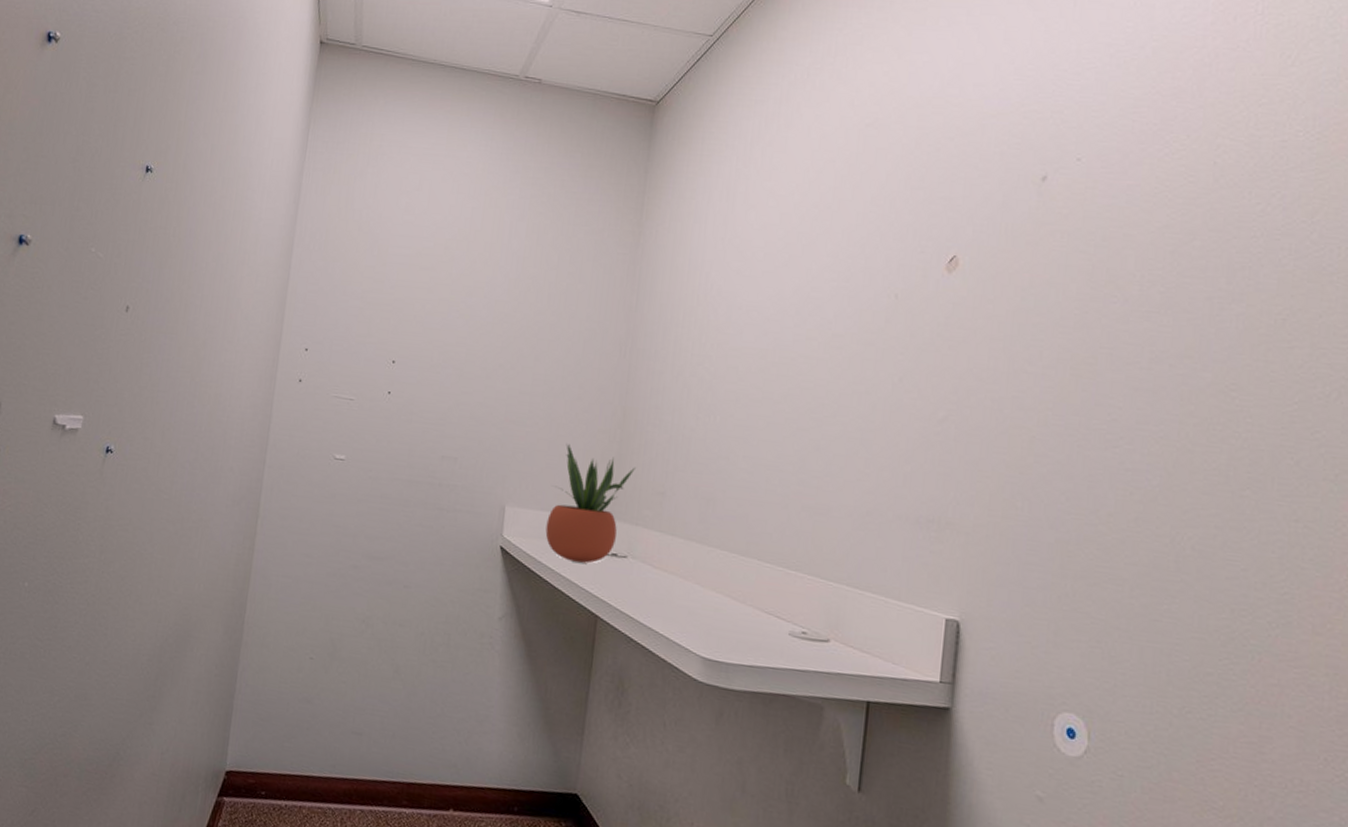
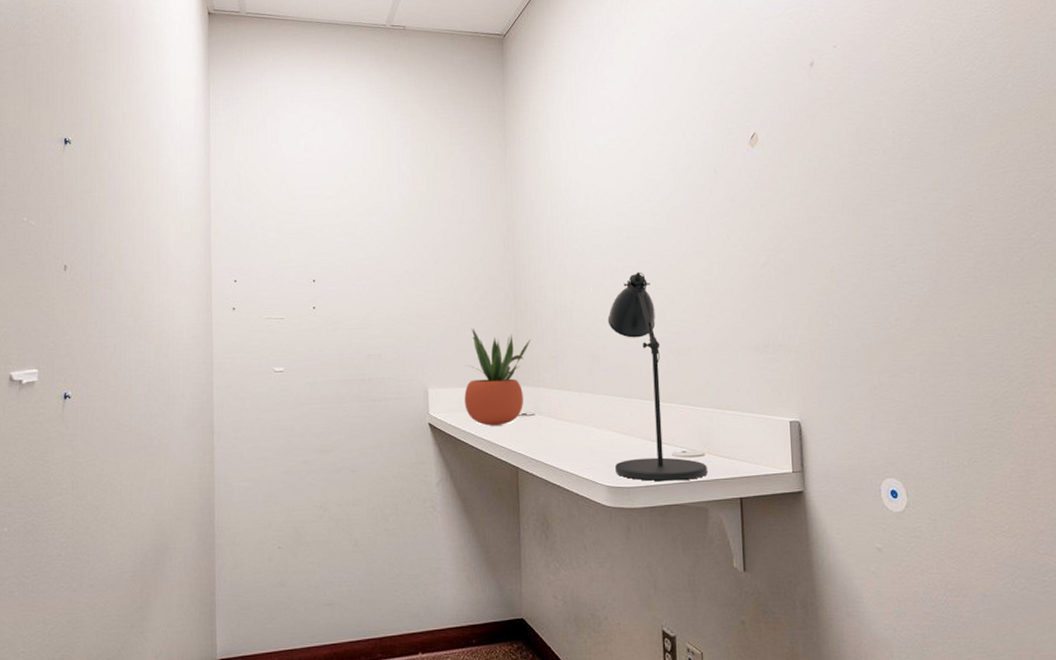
desk lamp: none [715,406,831,668] -> present [607,272,708,481]

